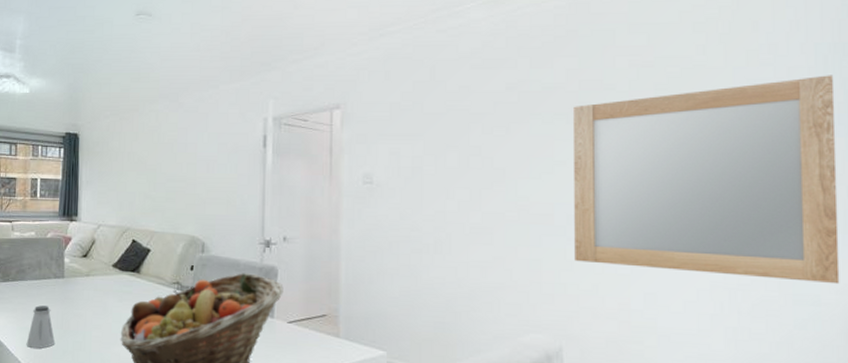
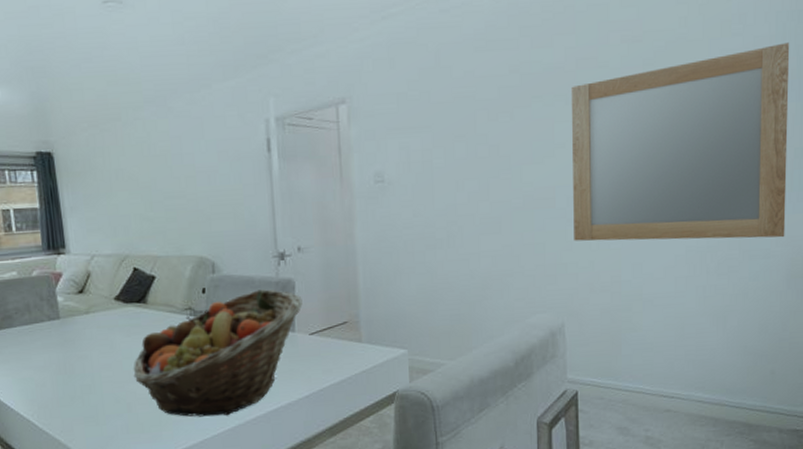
saltshaker: present [26,305,56,348] -> none [26,352,61,399]

